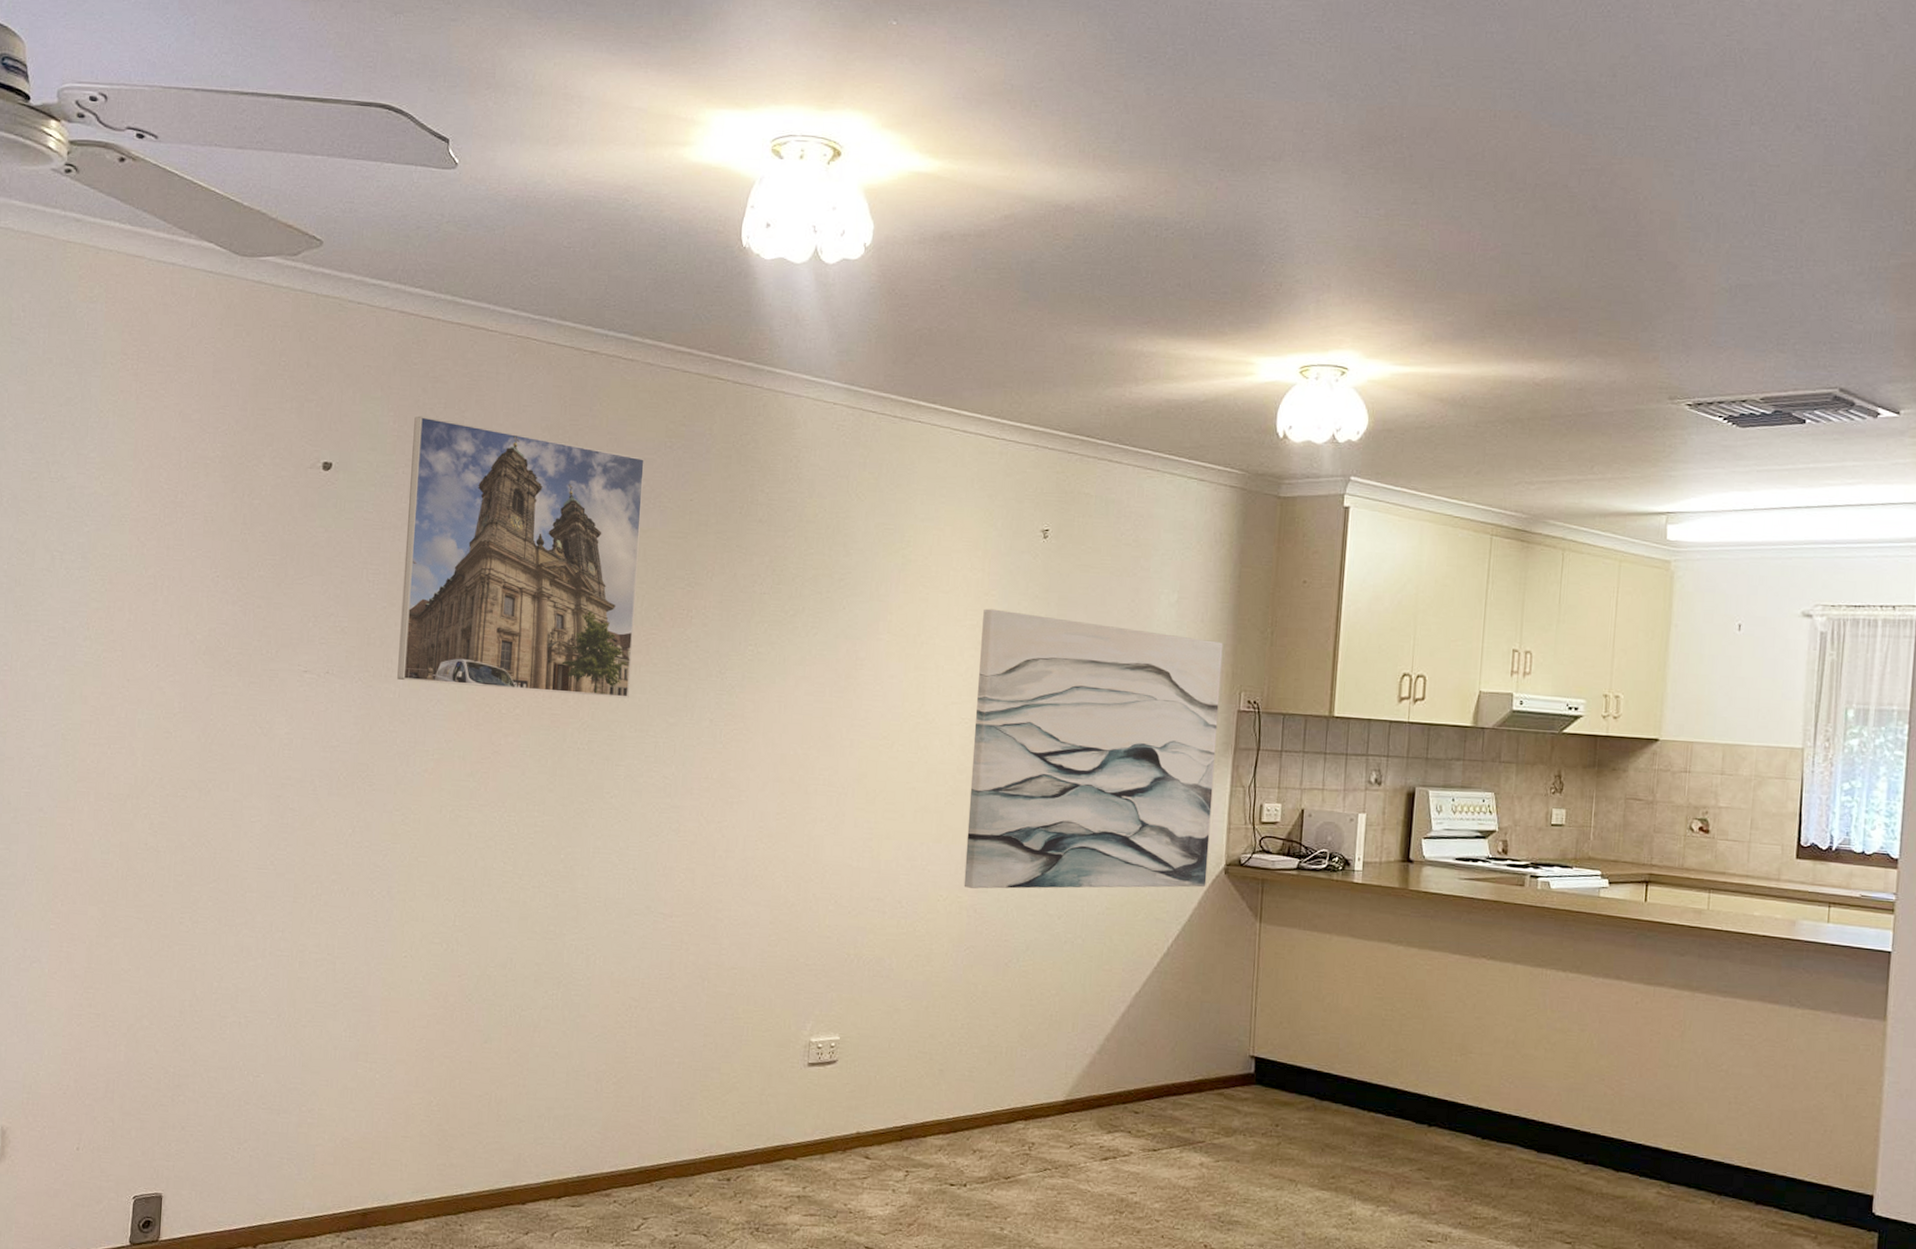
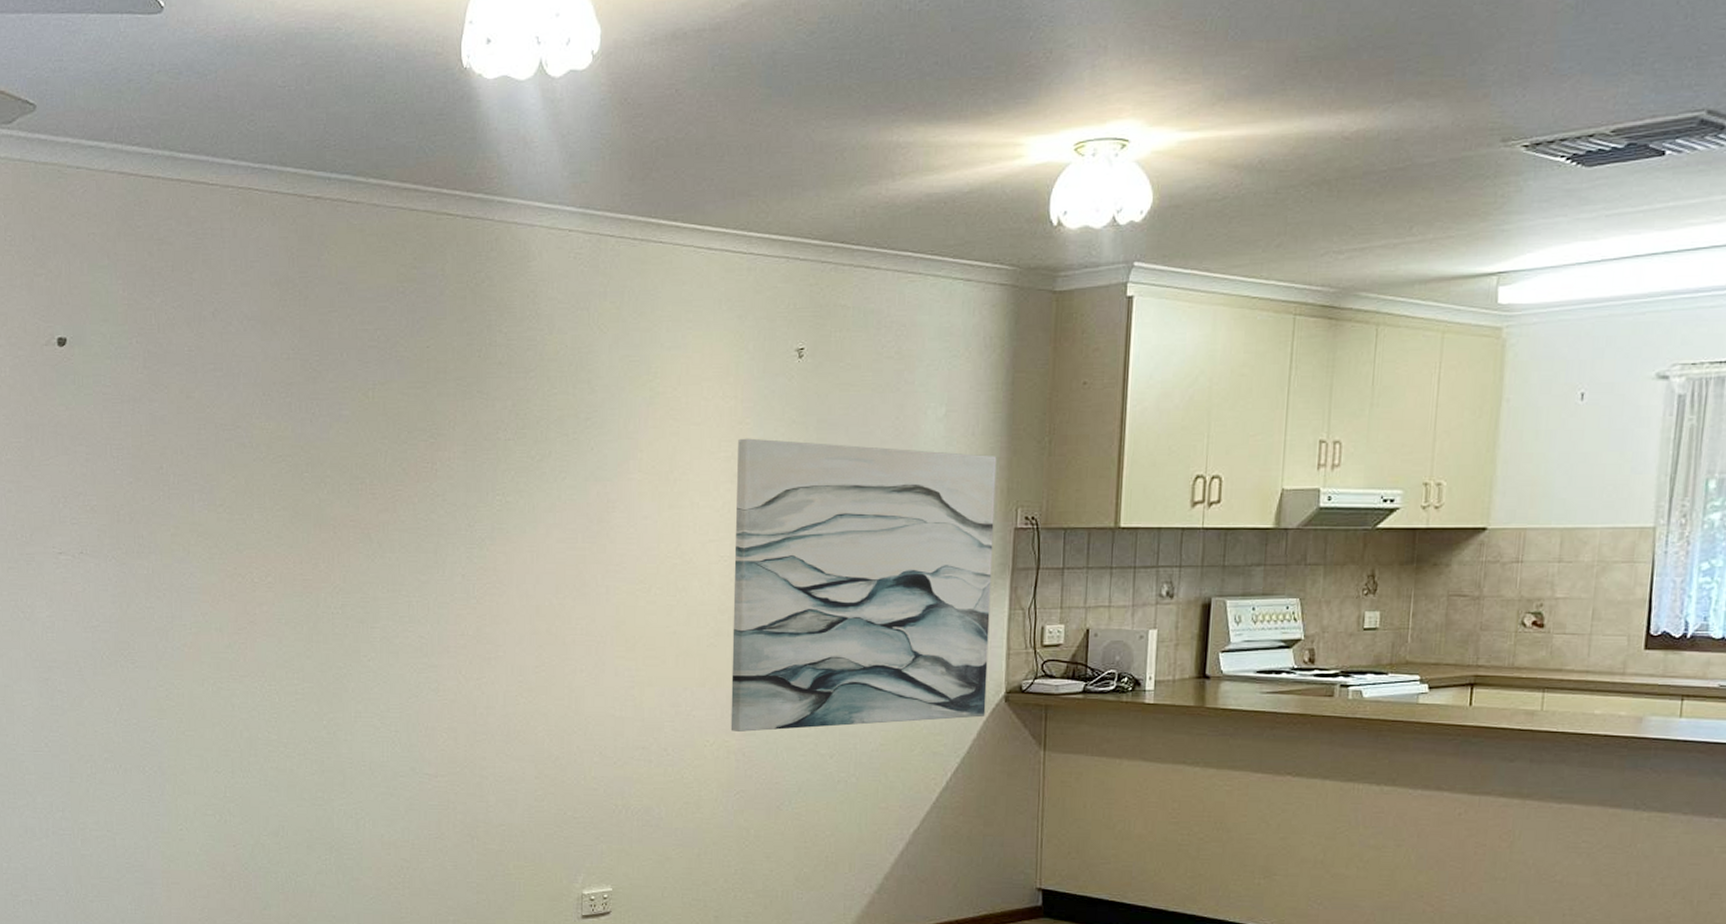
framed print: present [397,415,646,699] -> none [143,281,379,559]

